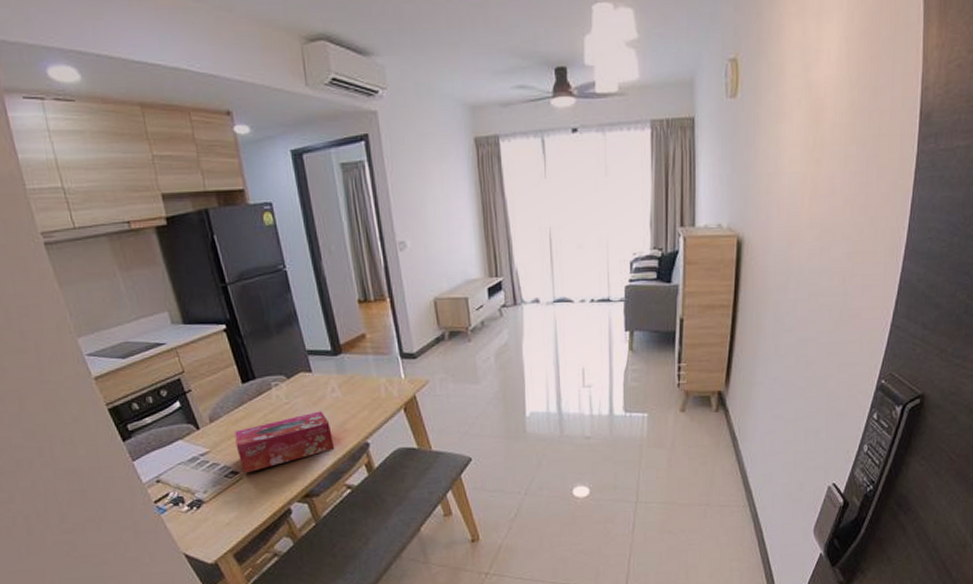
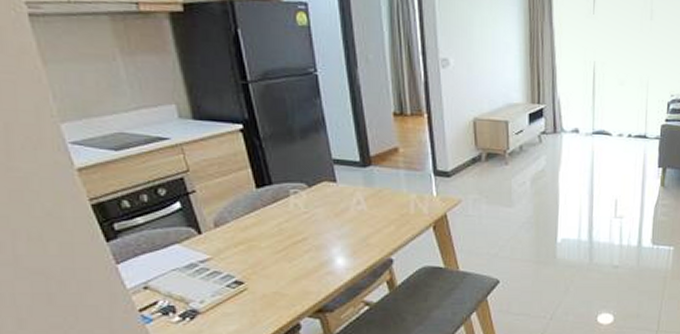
tissue box: present [234,411,335,474] -> none [243,223,355,284]

